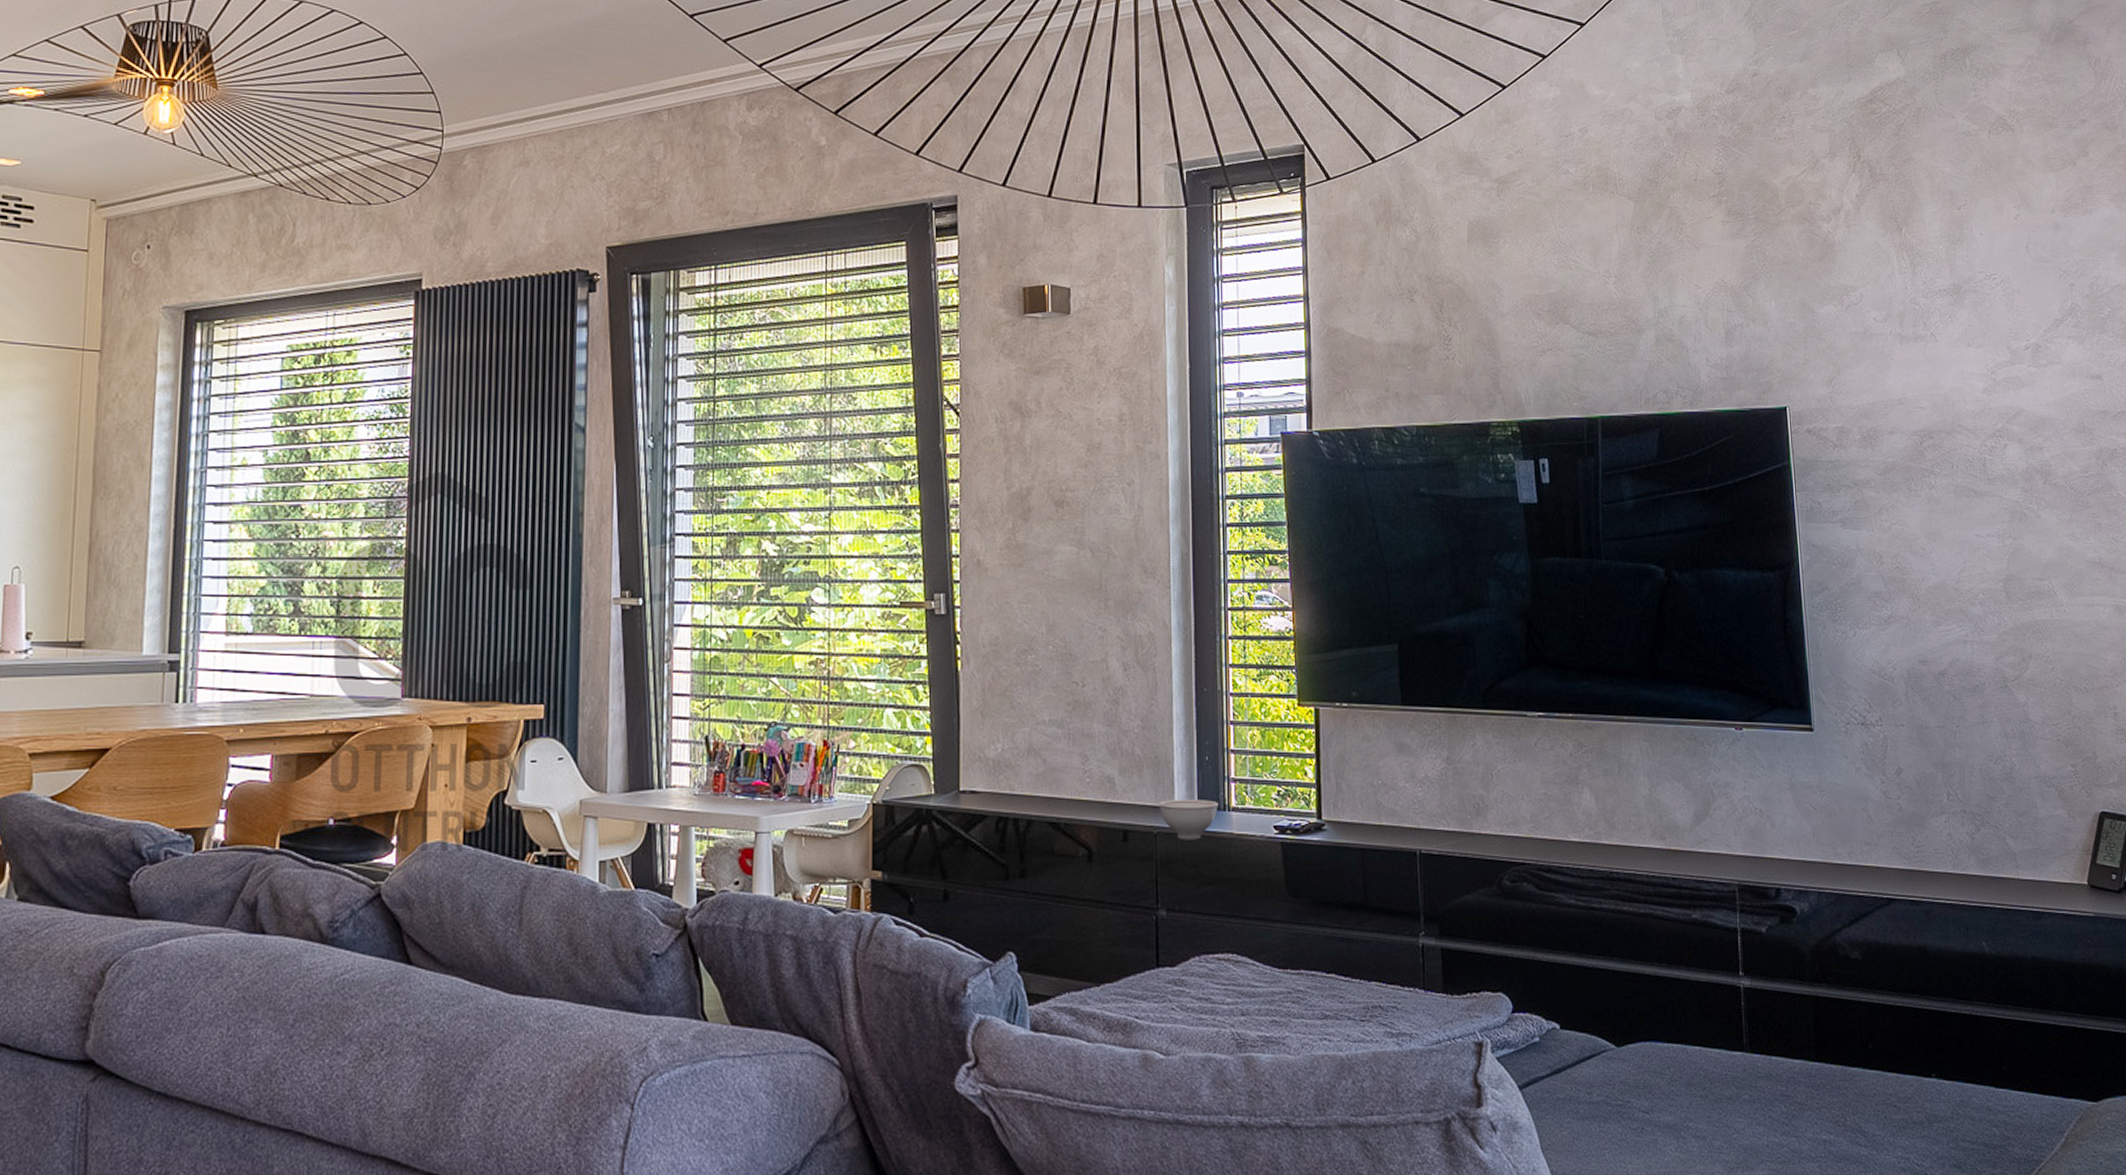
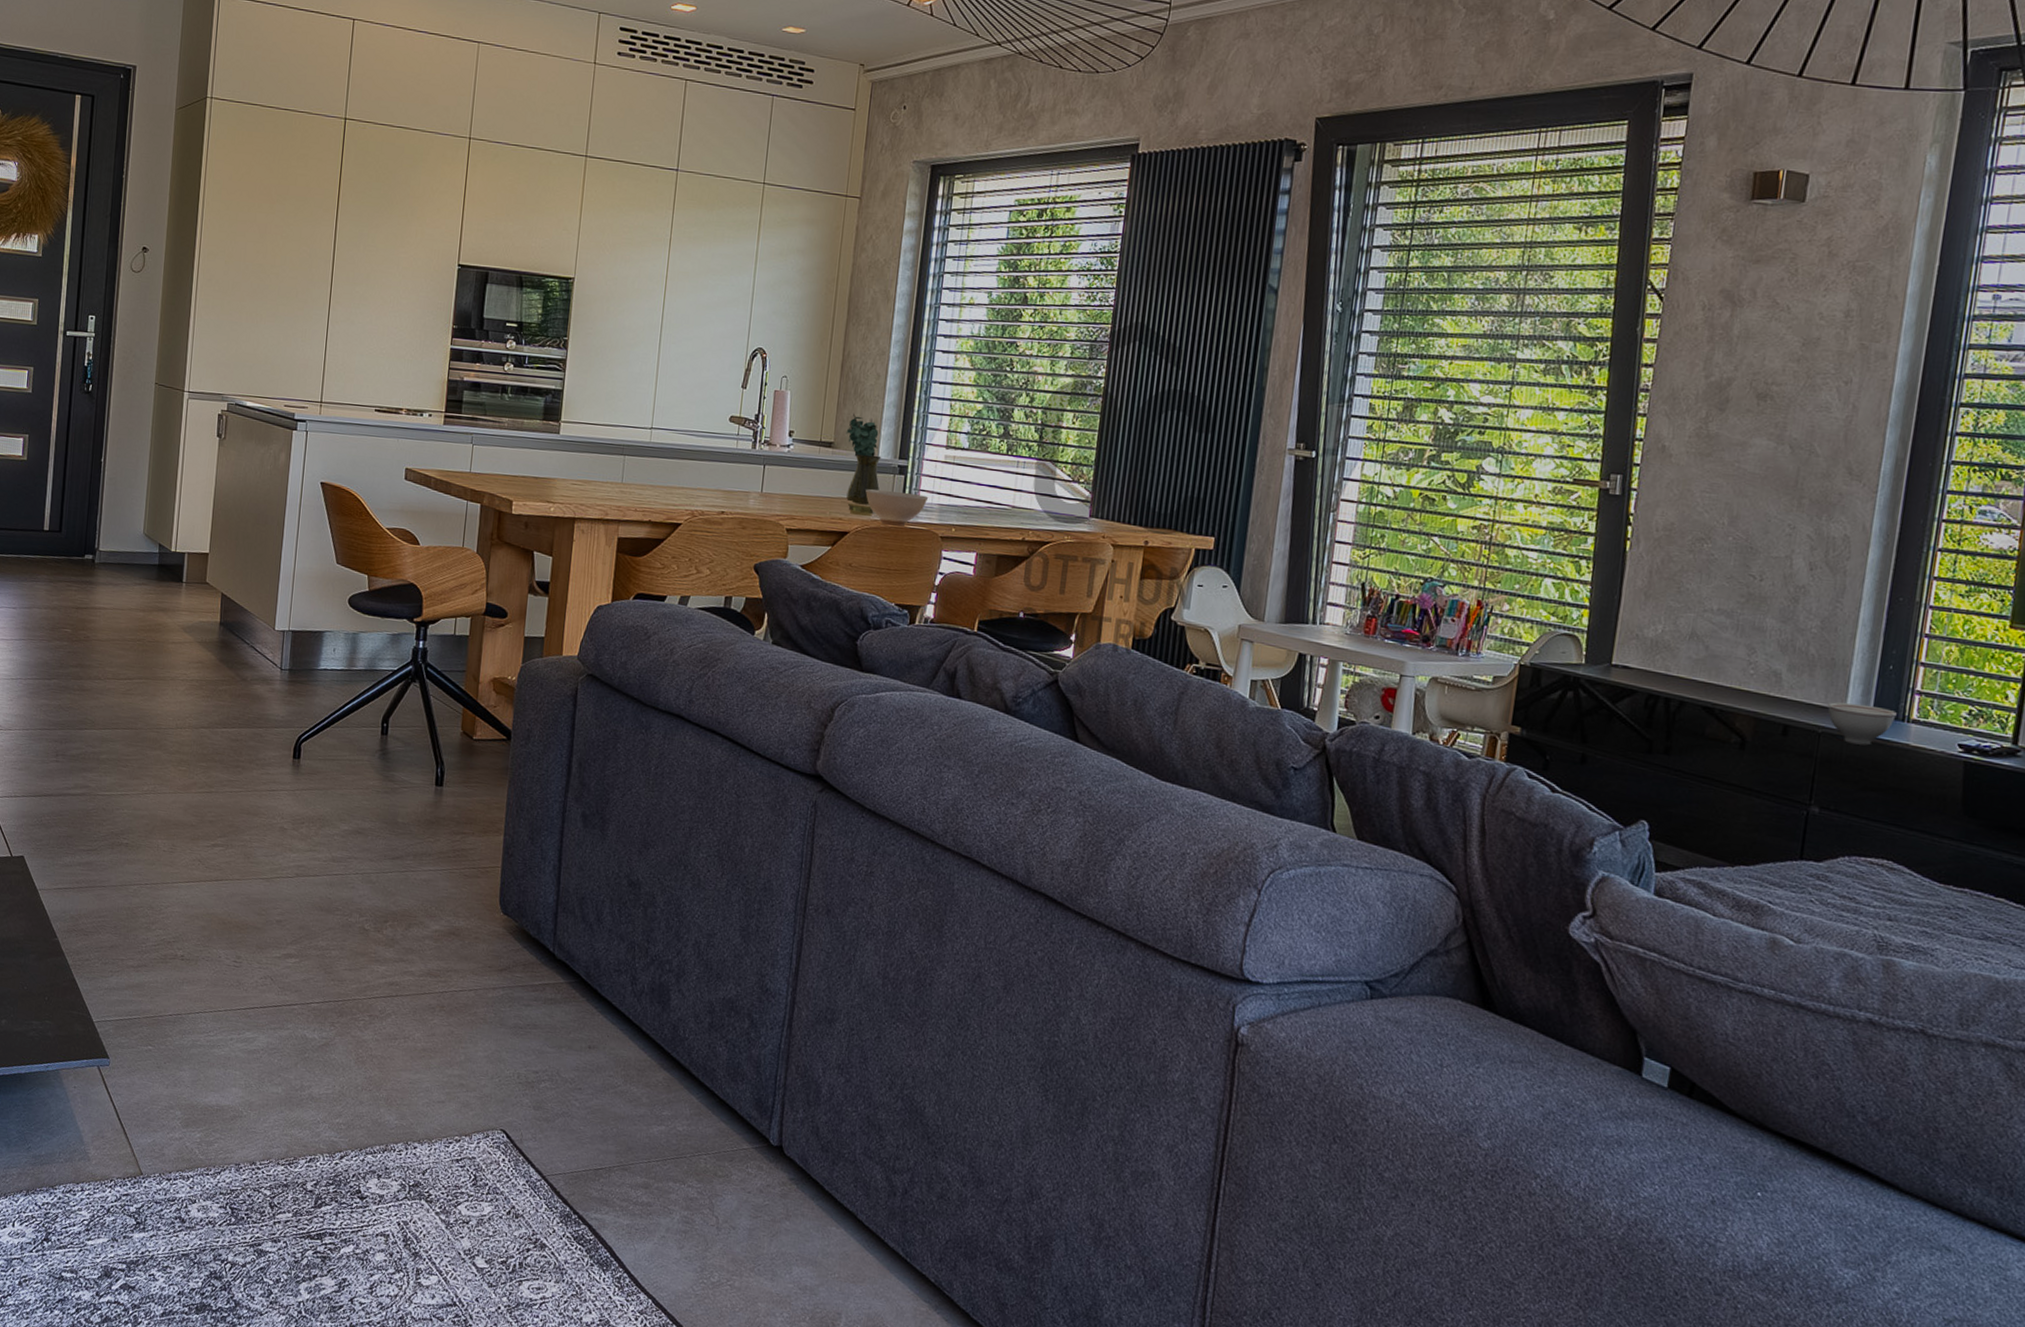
vase: none [99,603,146,727] -> present [846,413,882,517]
bowl: none [129,692,209,734] -> present [865,489,929,527]

